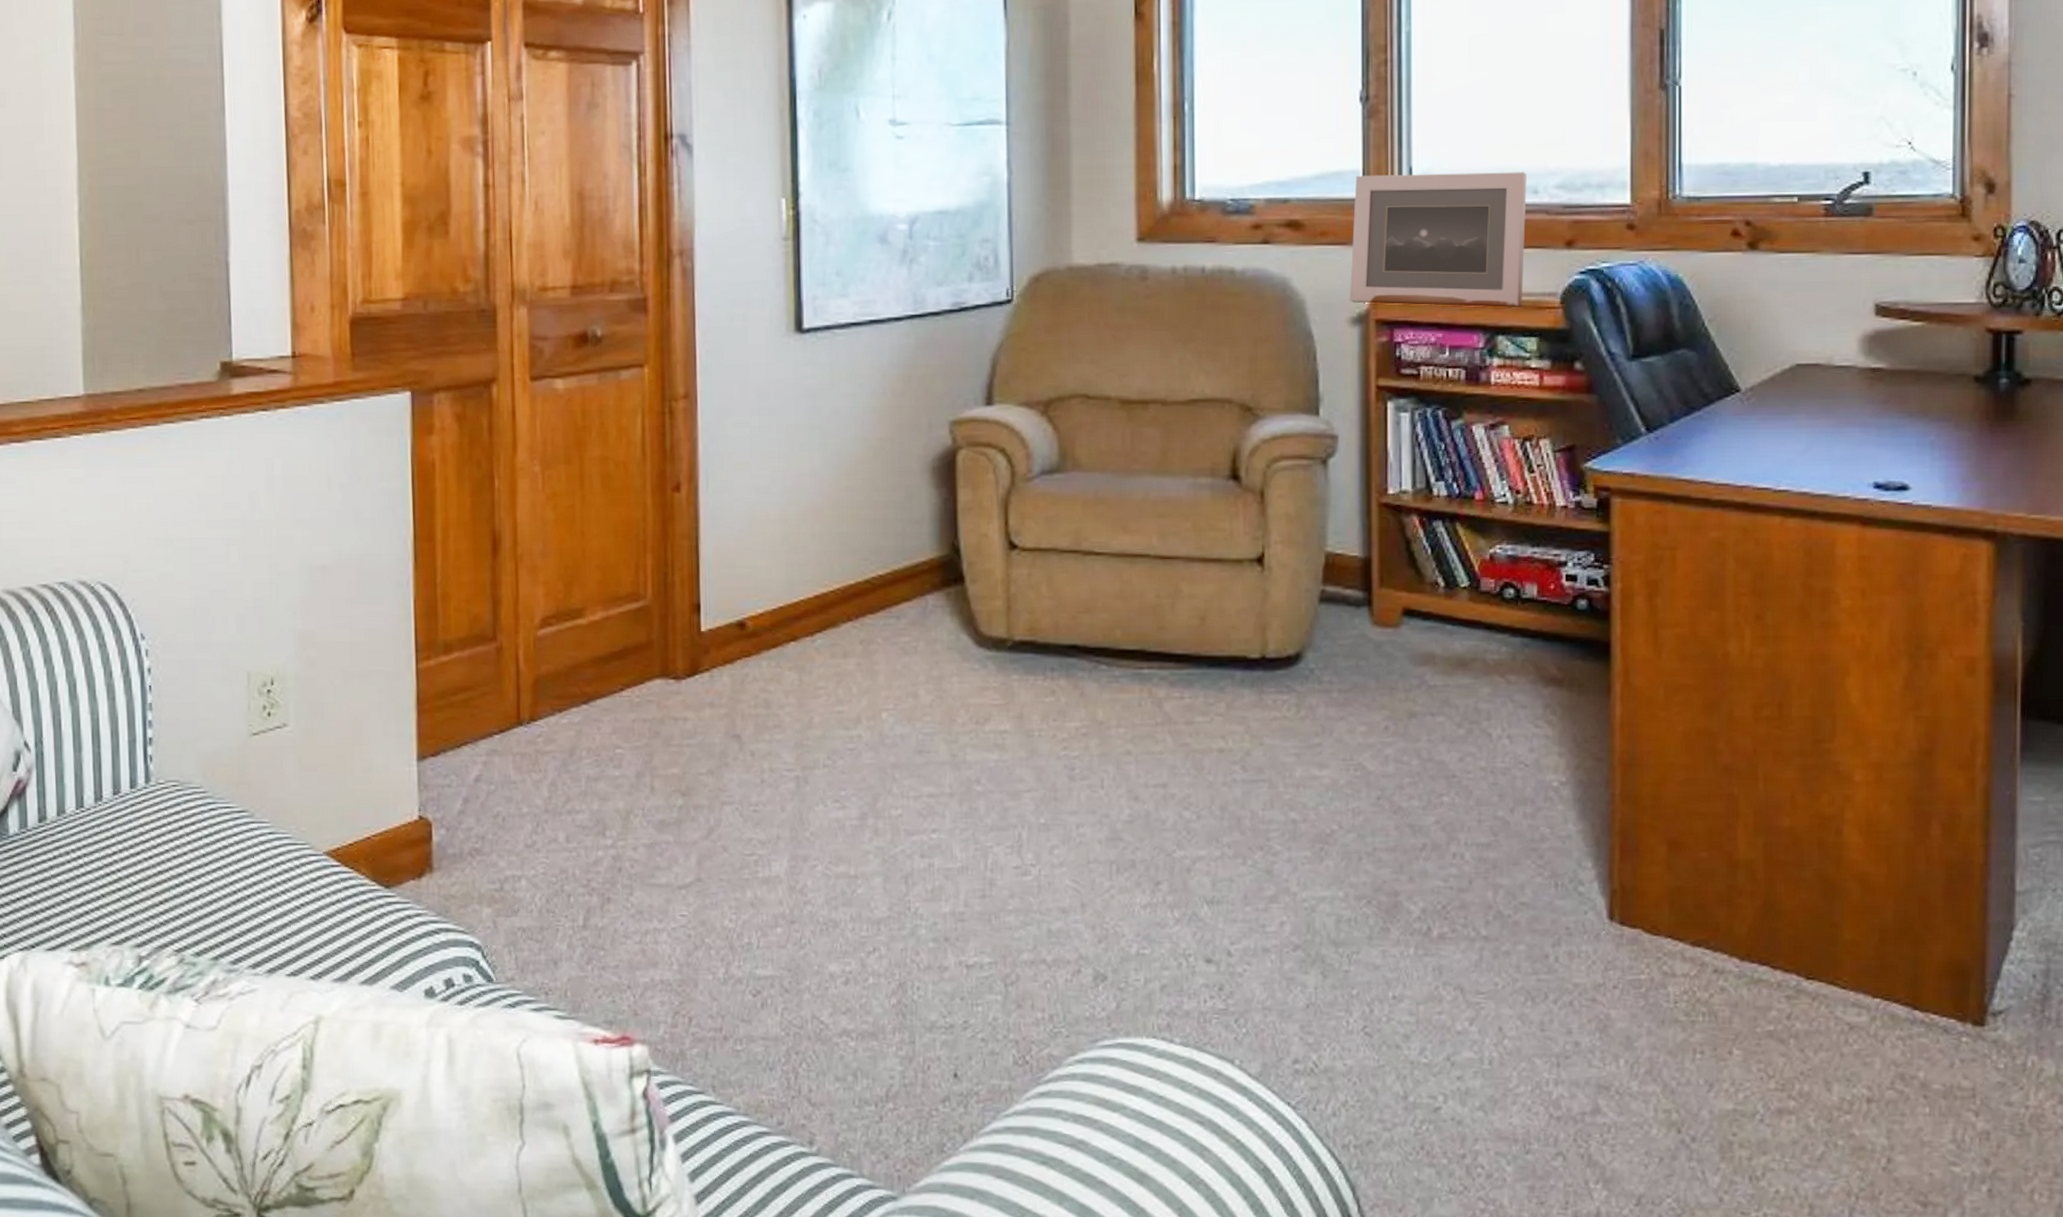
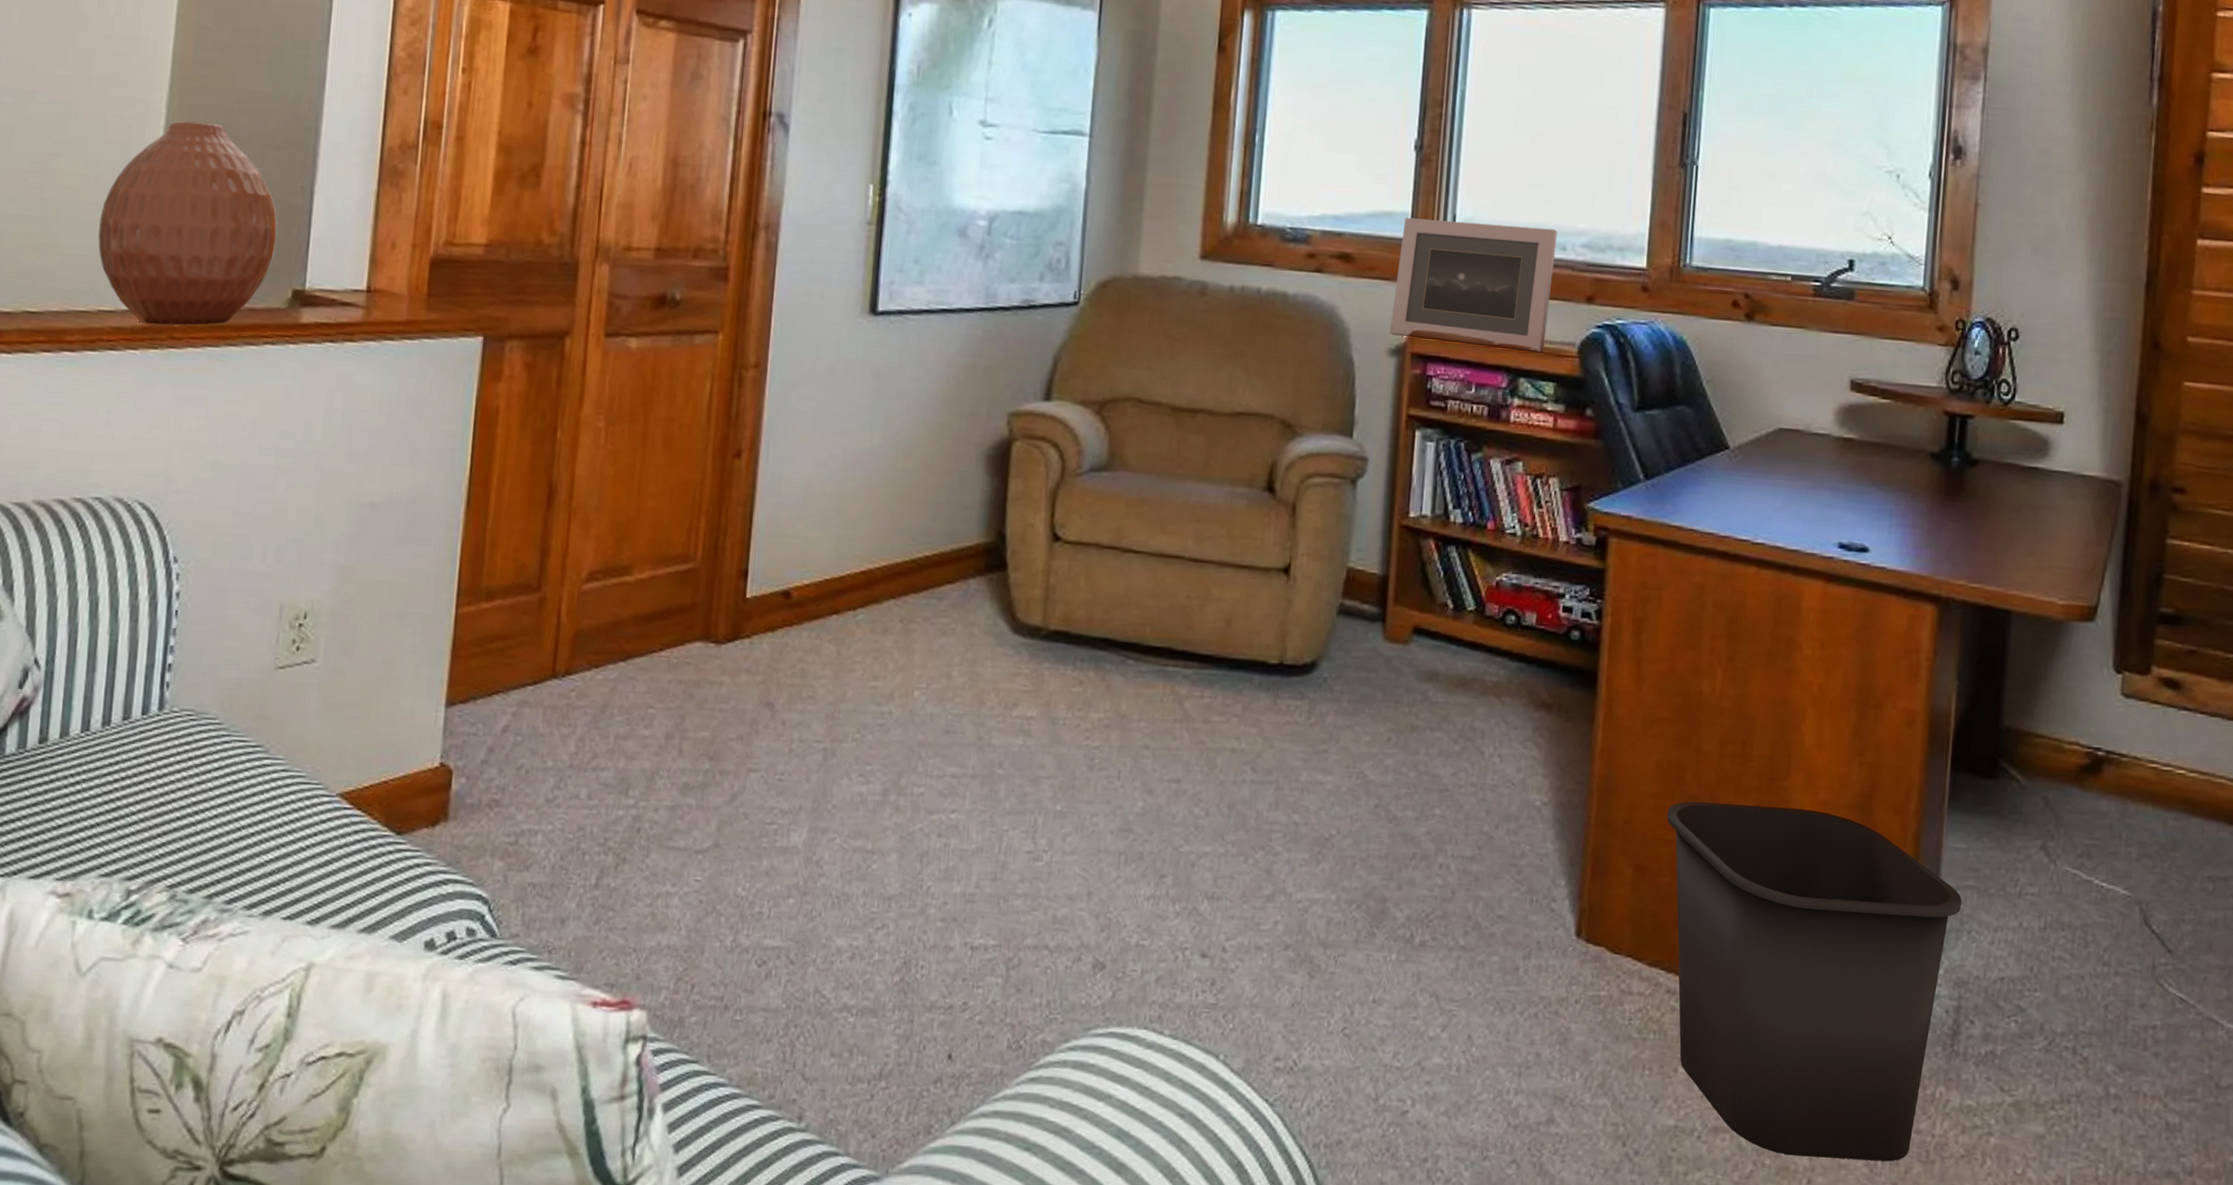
vase: none [29,203,200,409] -> present [98,121,278,326]
waste bin: none [1700,771,2043,1136] -> present [1666,801,1962,1162]

